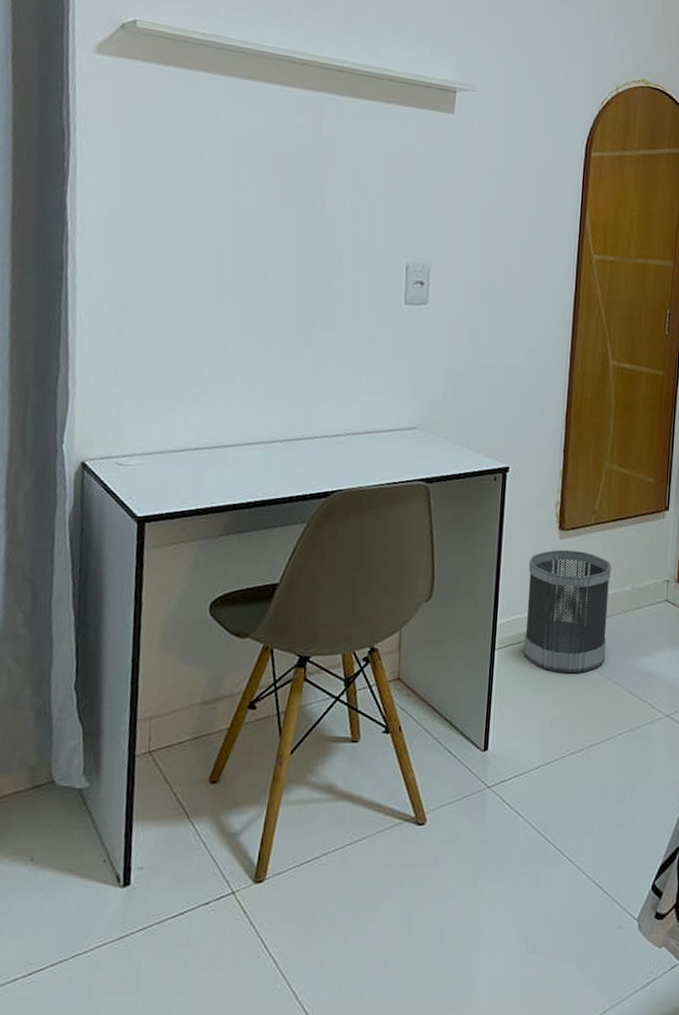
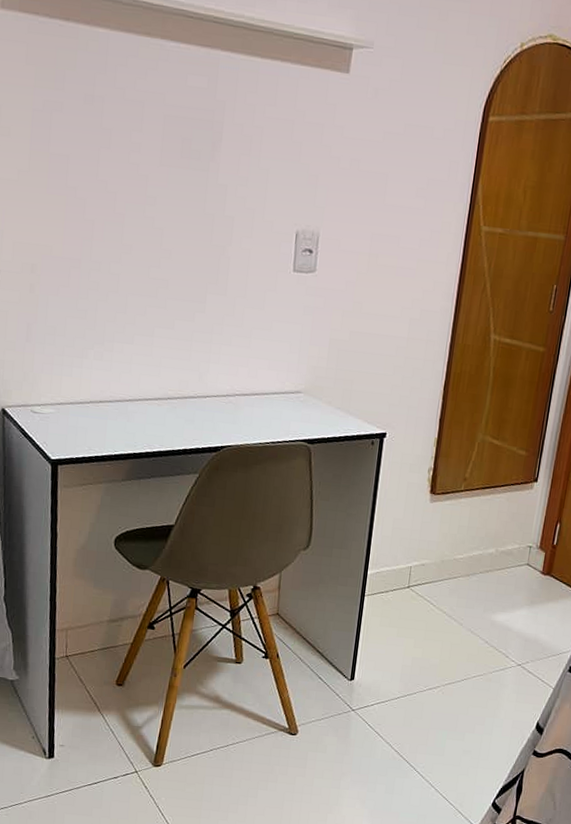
wastebasket: present [524,549,611,673] -> none [390,511,478,622]

